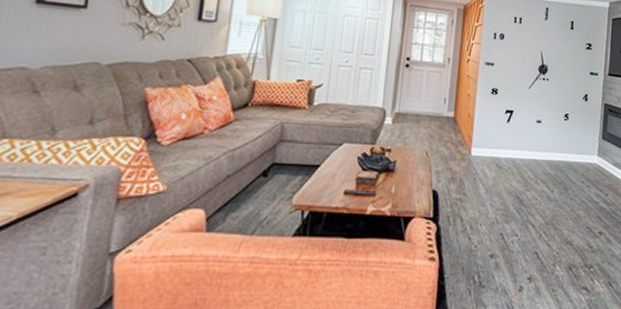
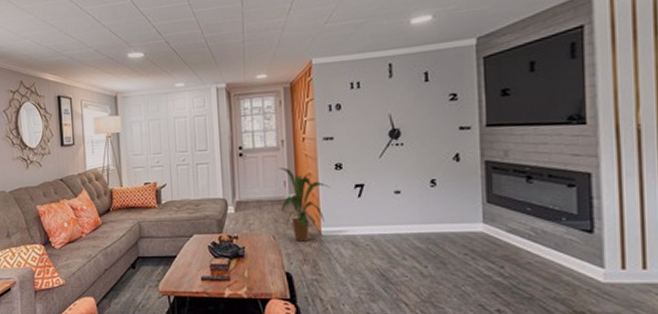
house plant: none [438,85,485,160] -> present [279,167,330,242]

